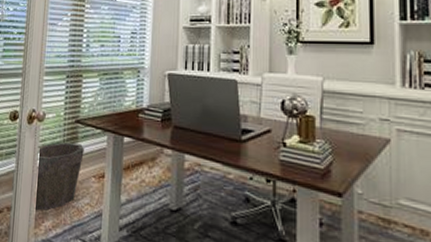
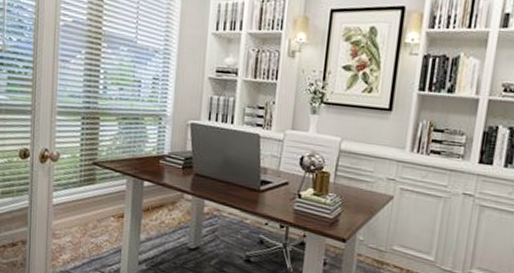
waste bin: present [34,142,84,211] -> none [51,183,102,245]

